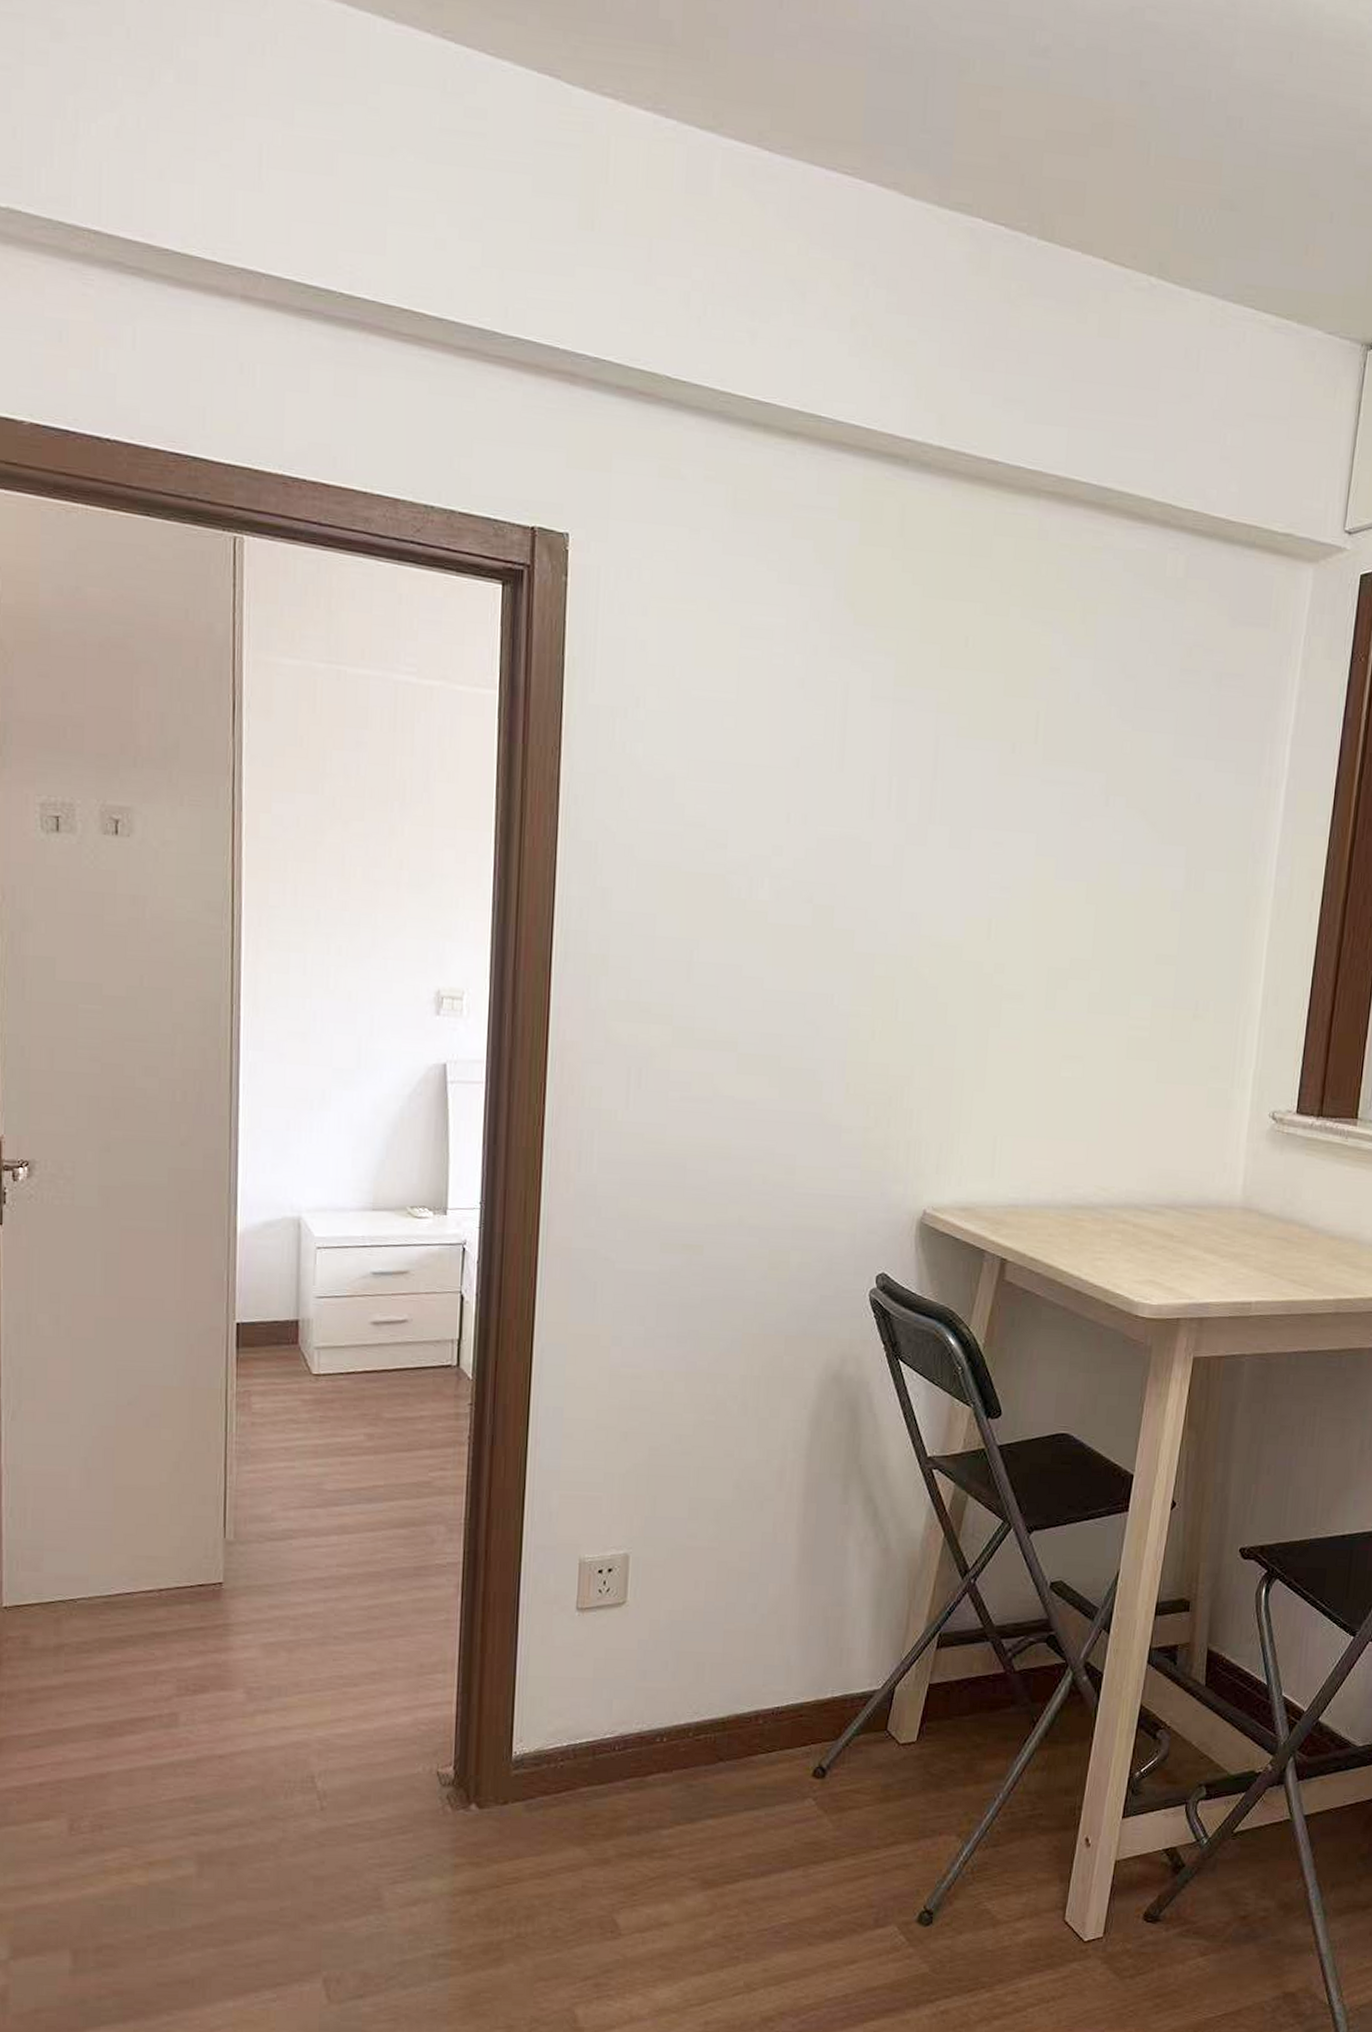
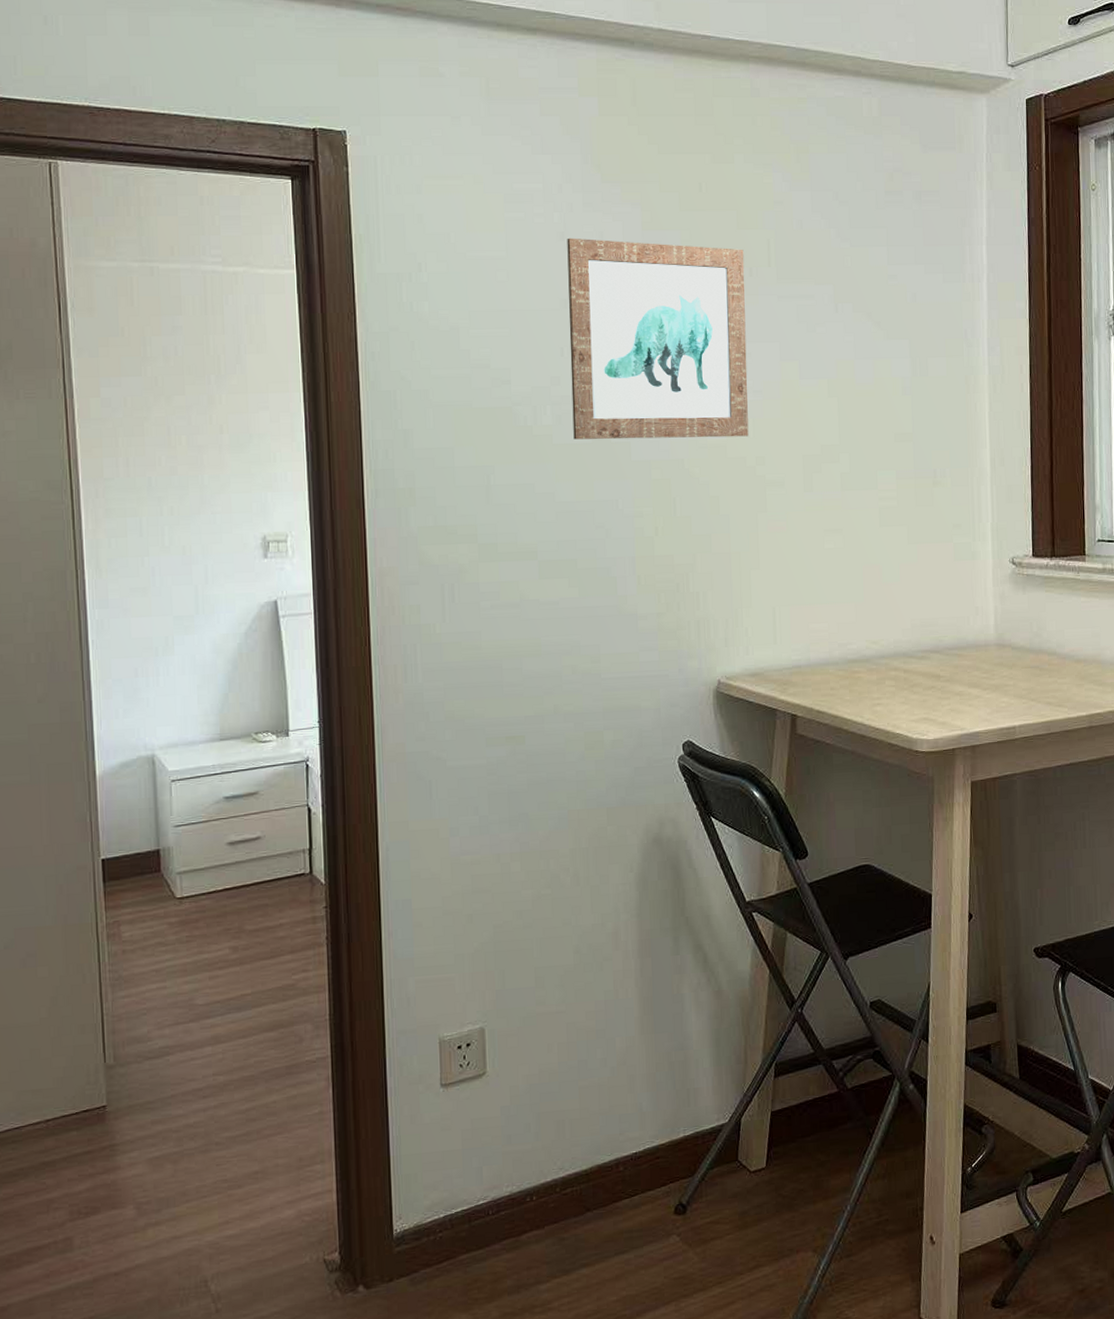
wall art: none [791,685,1008,939] -> present [567,238,749,440]

